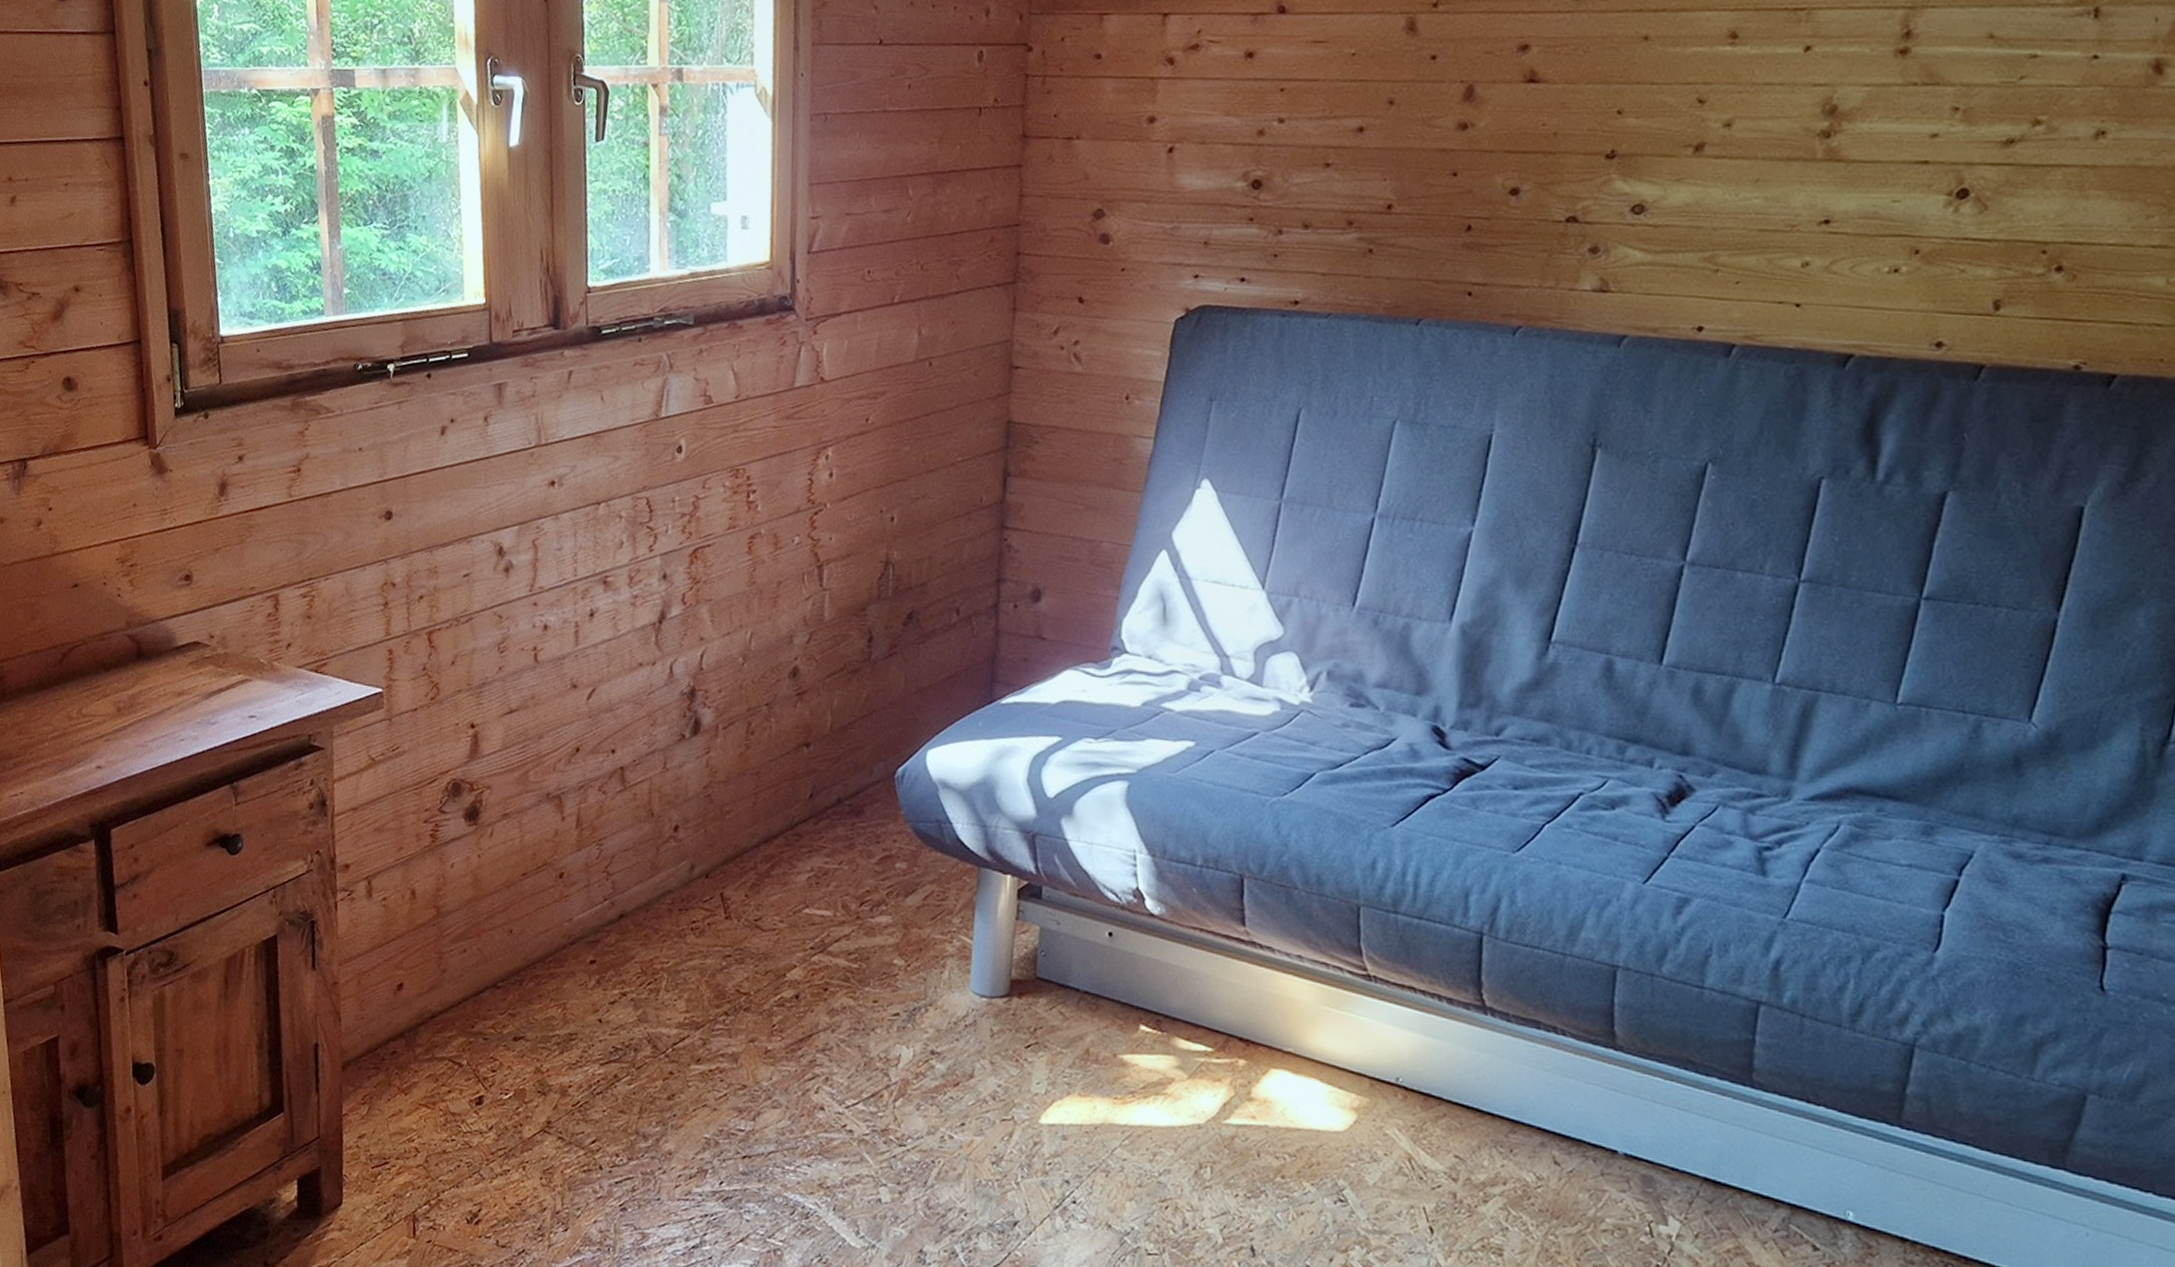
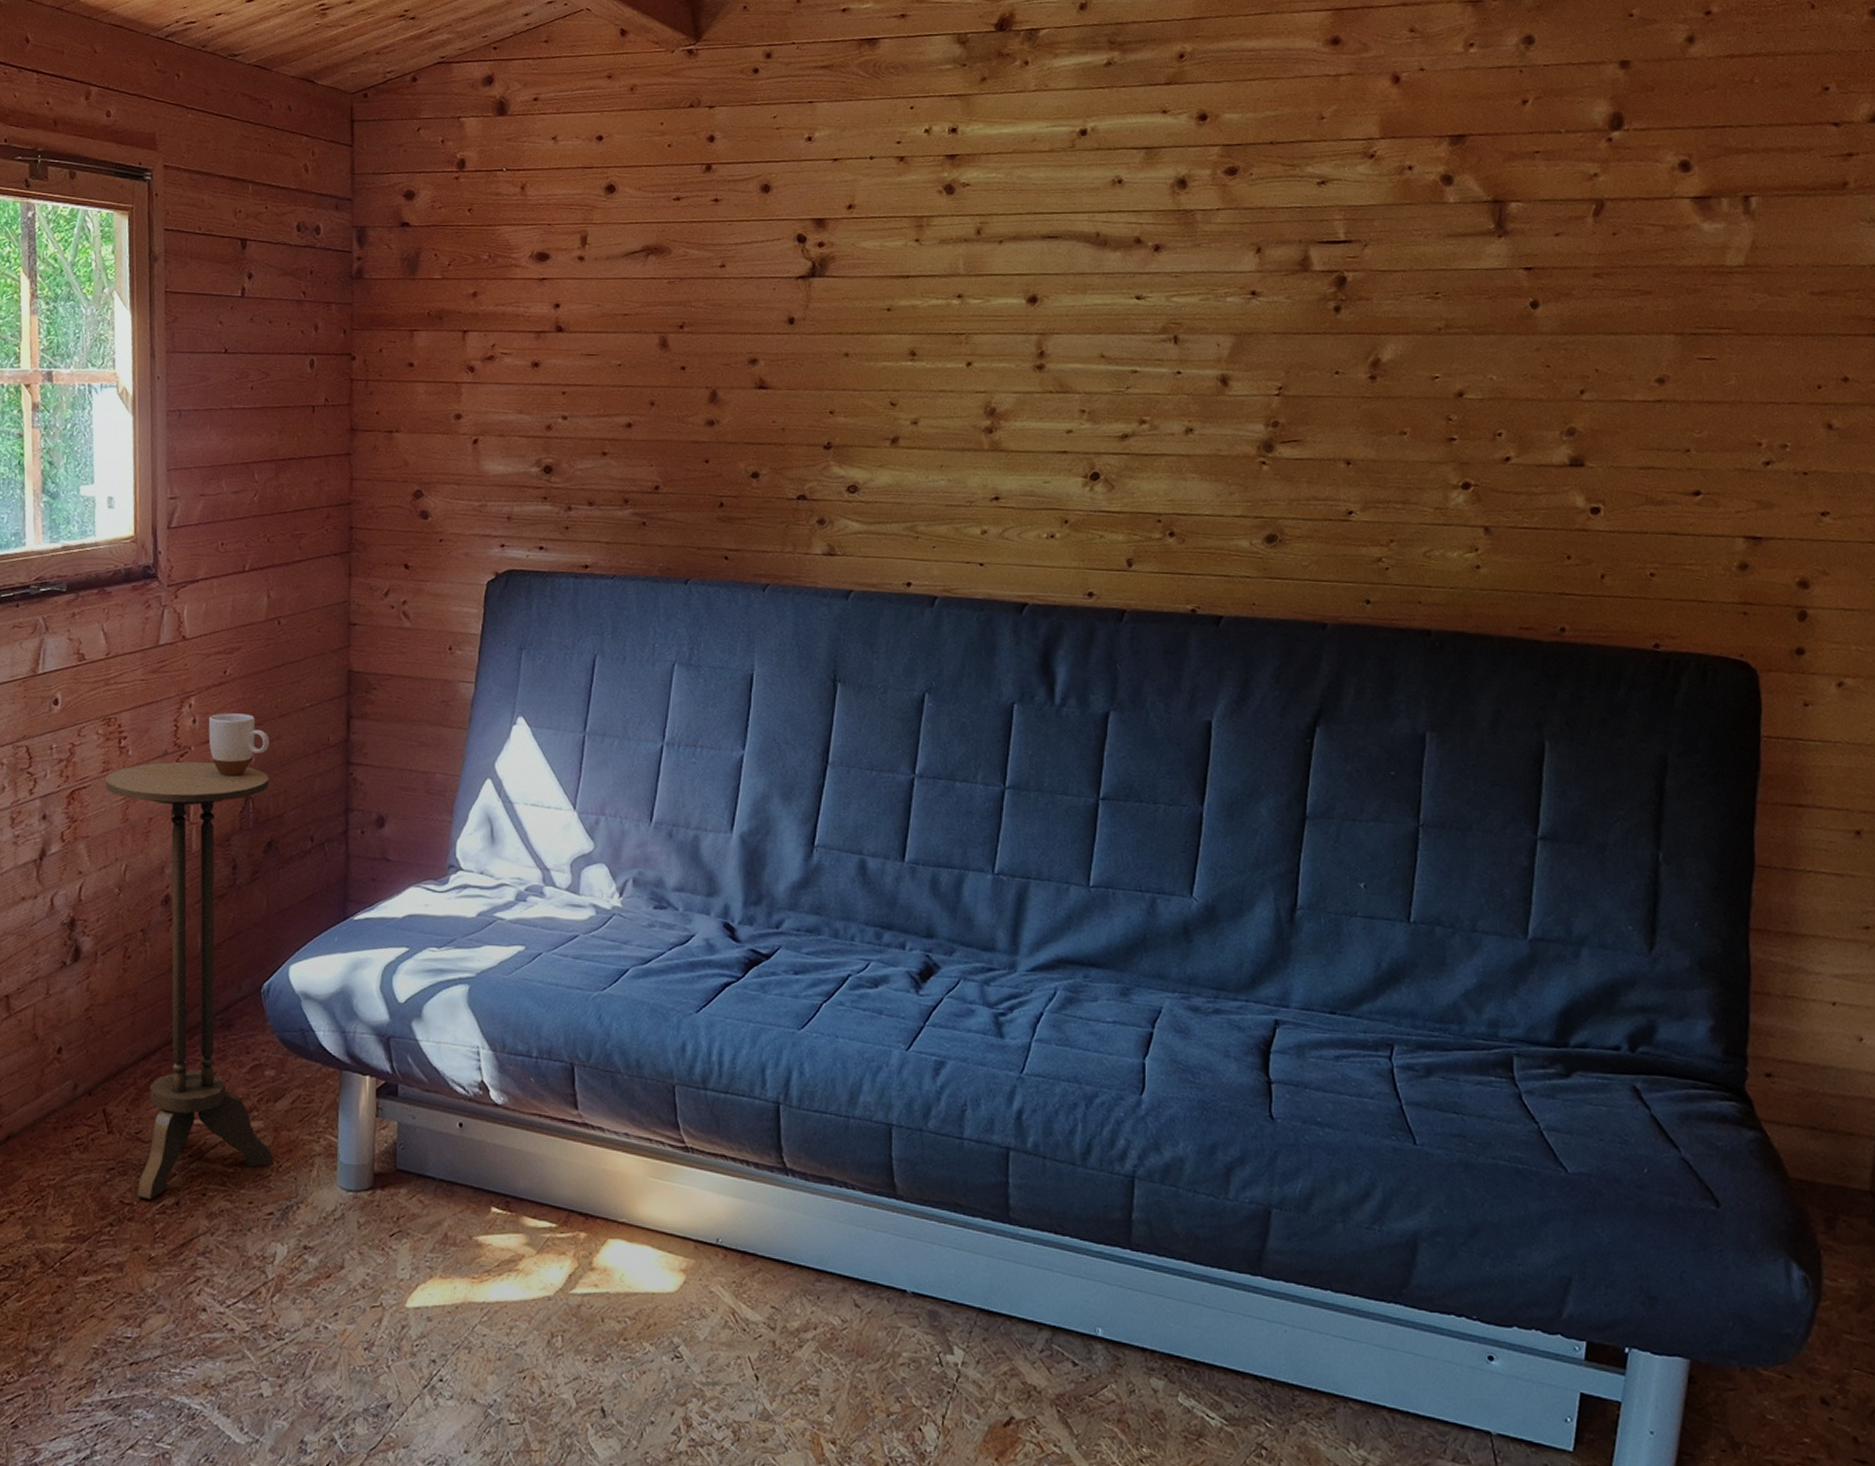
side table: none [731,519,913,991] -> present [105,761,274,1200]
mug: none [846,466,915,539] -> present [208,713,270,777]

